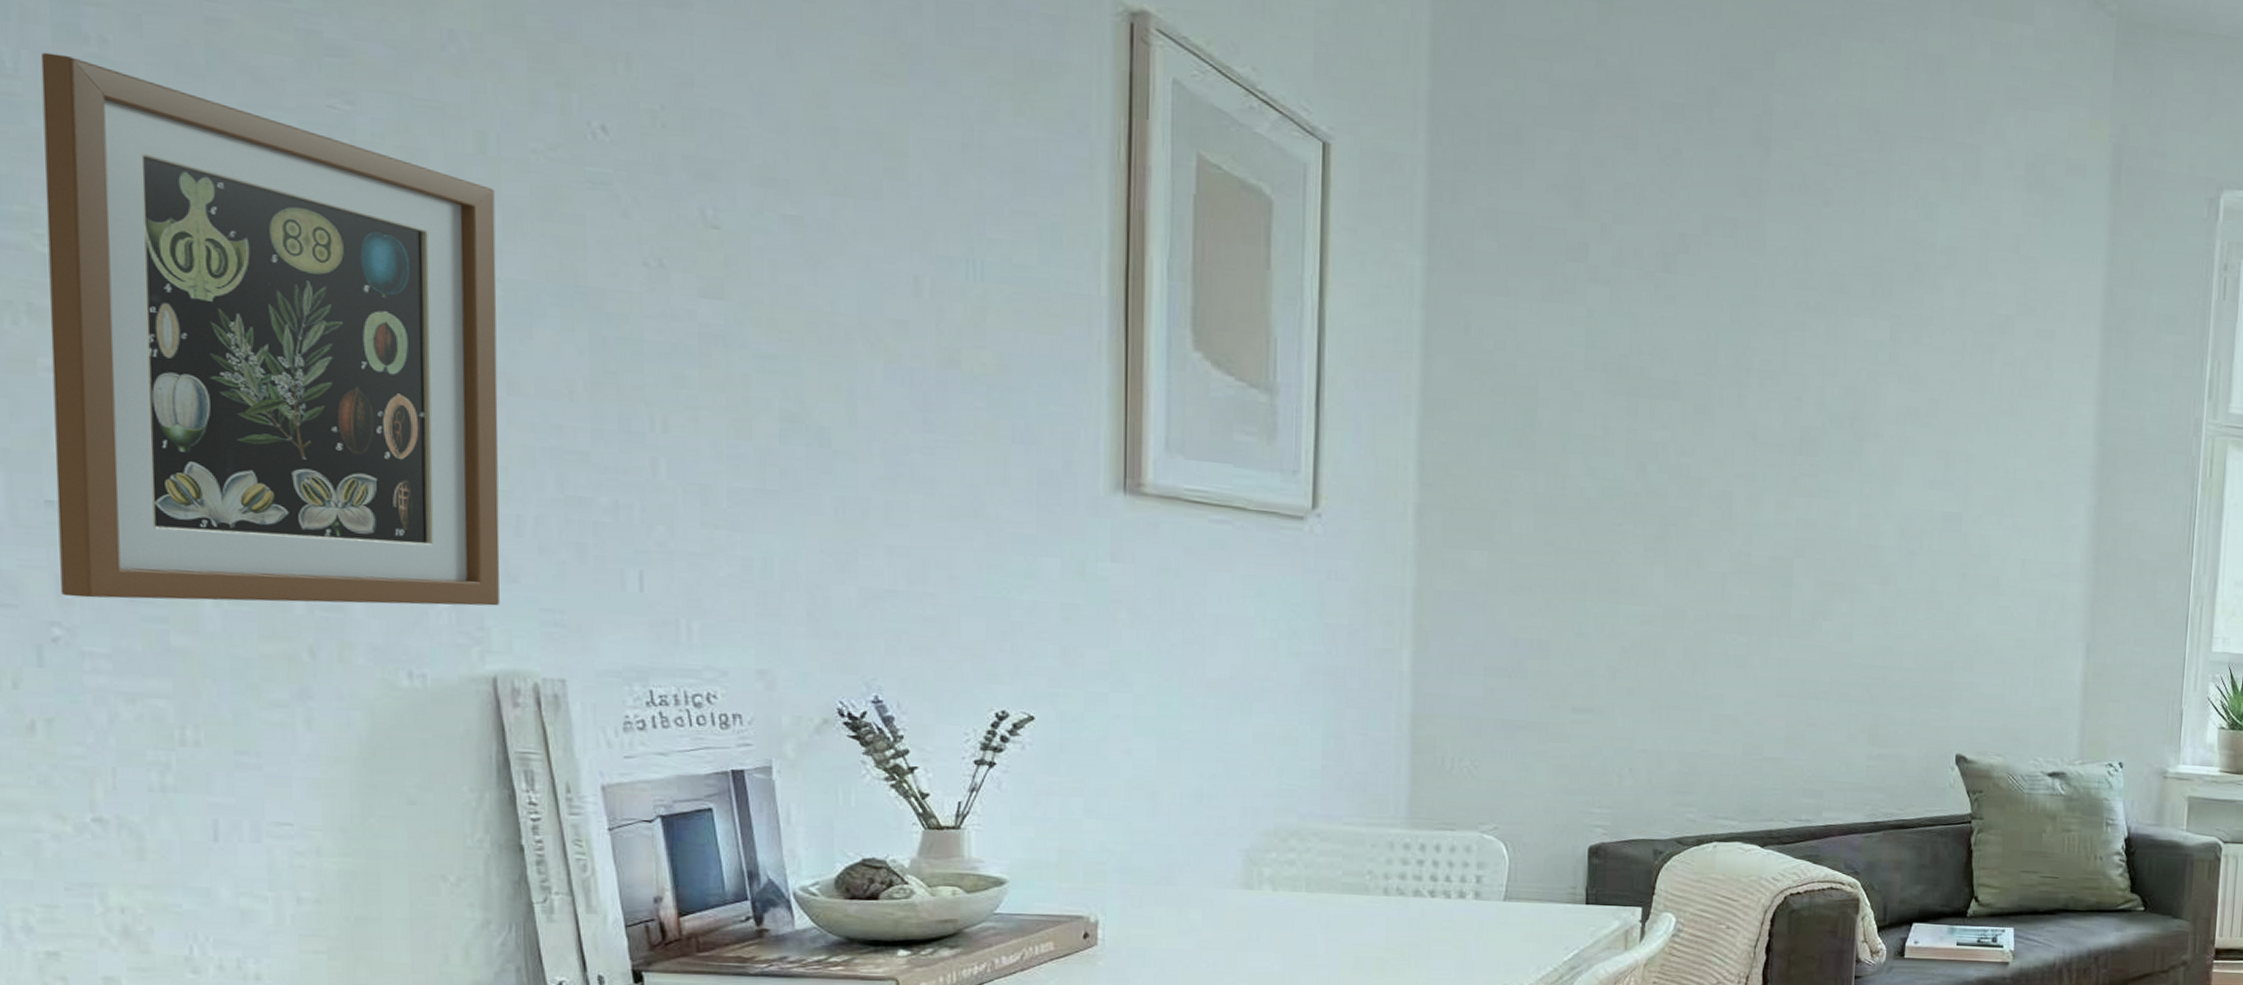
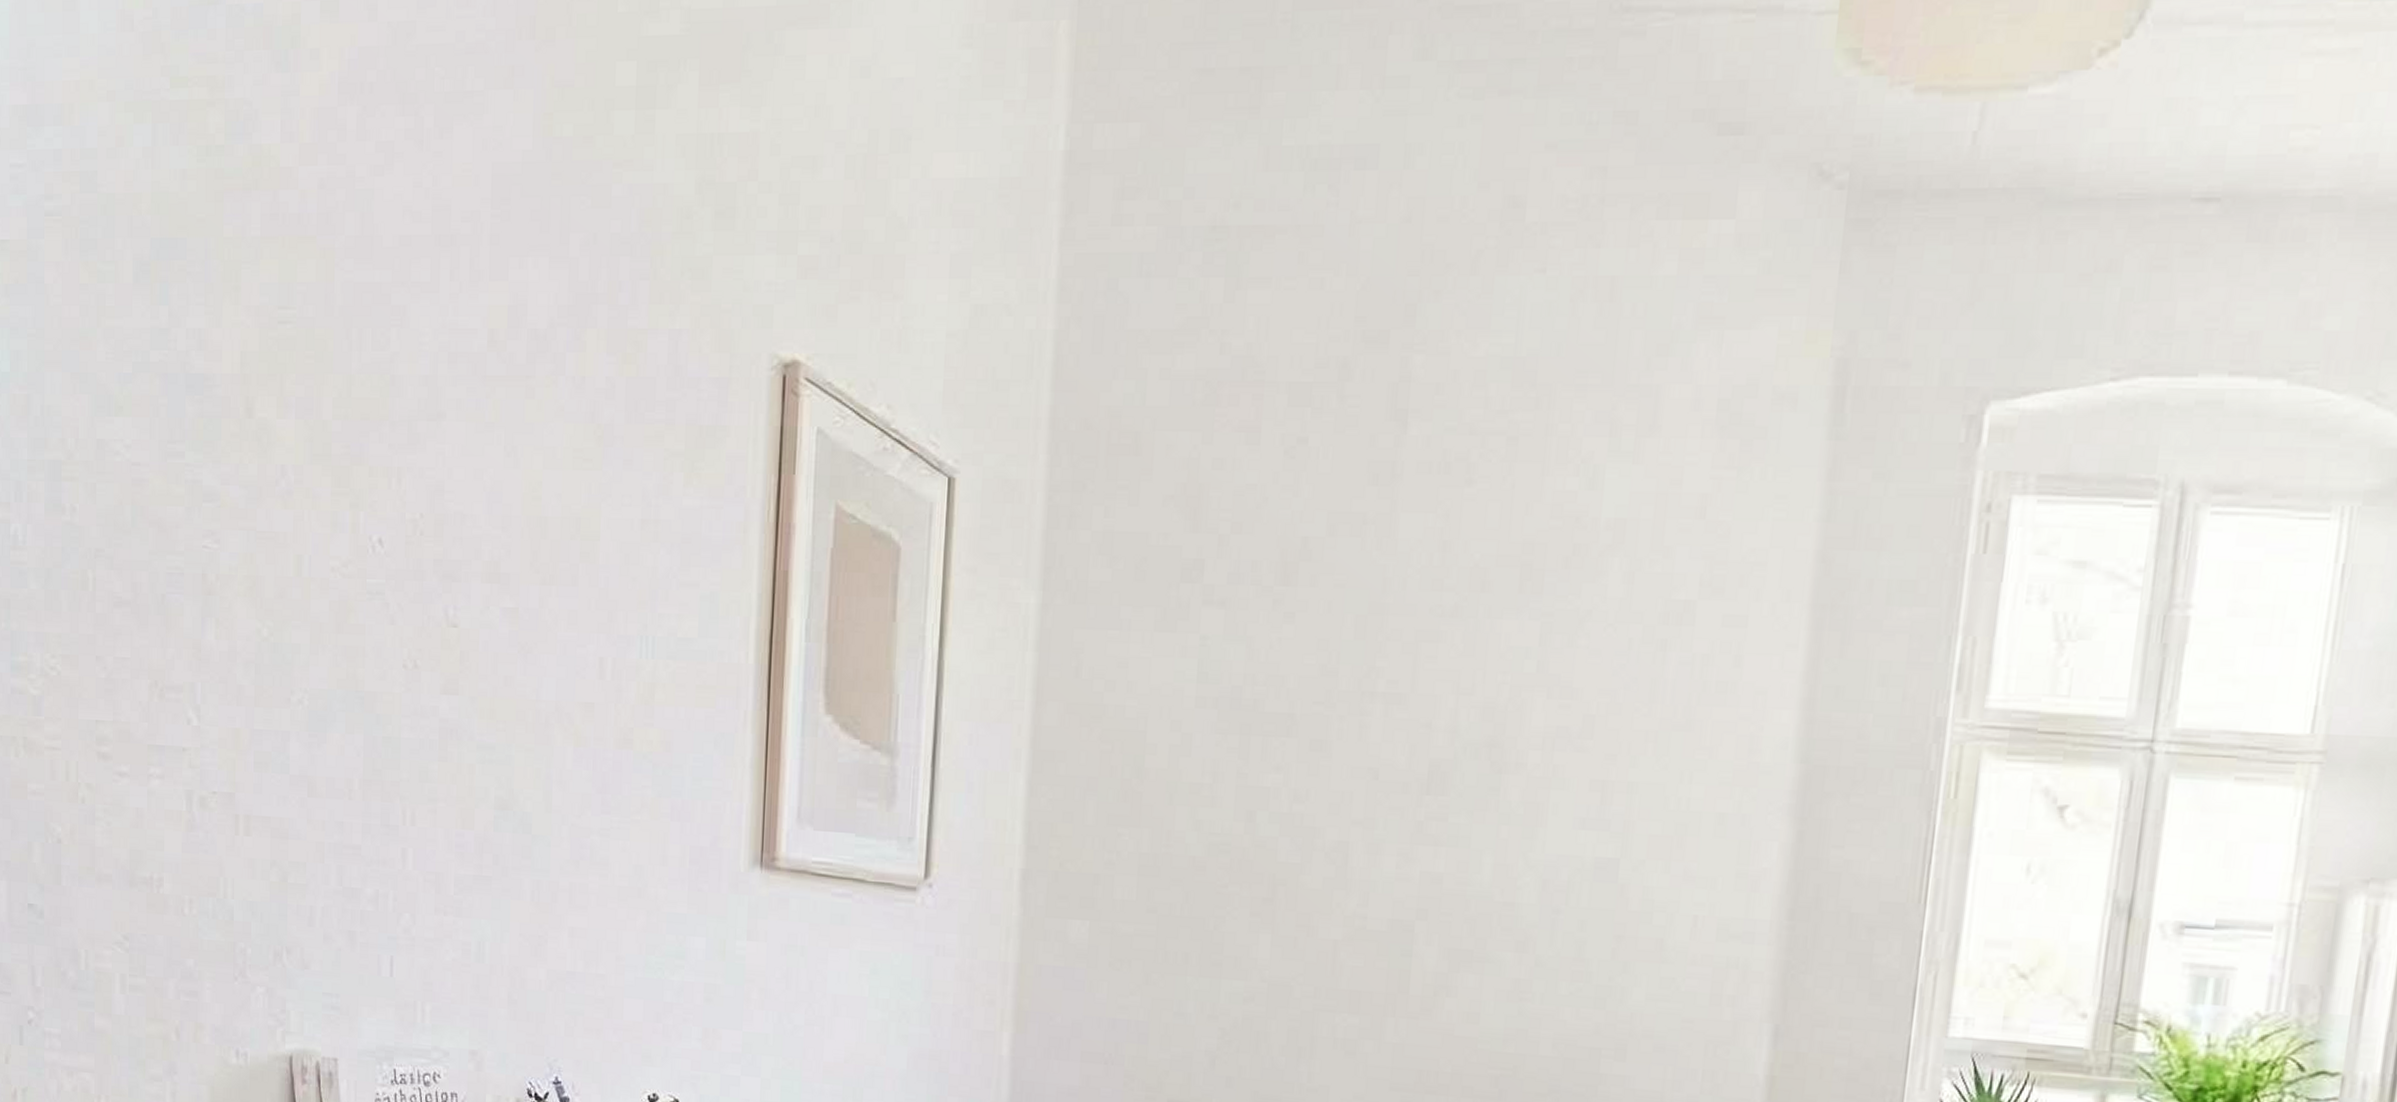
picture frame: present [40,52,500,606] -> none [34,525,306,991]

